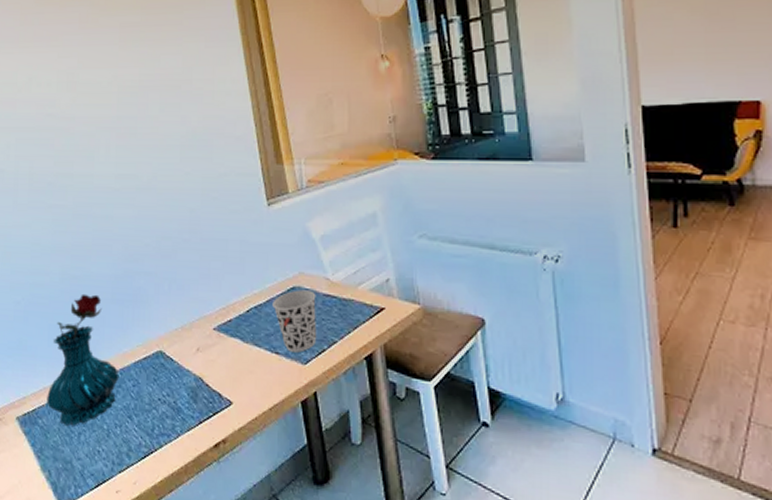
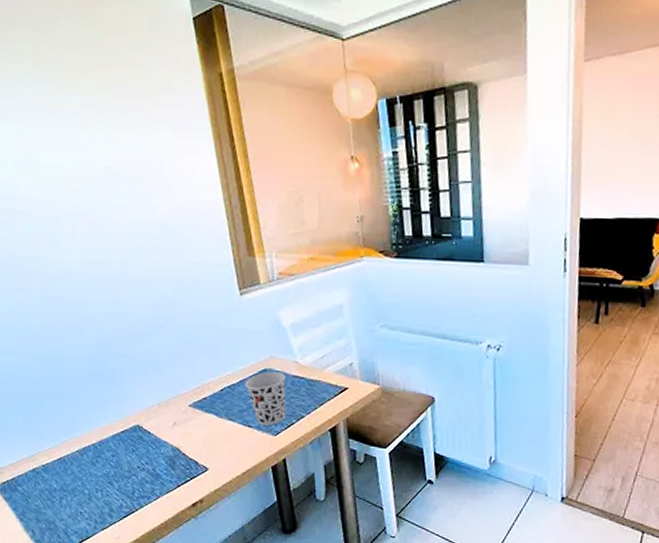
vase: present [47,293,119,426] -> none [25,373,98,492]

